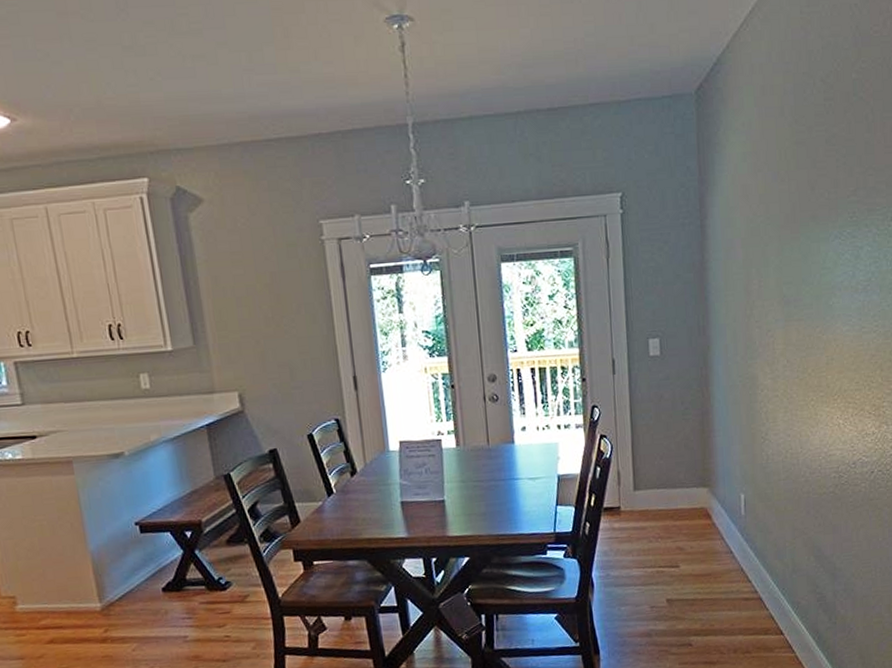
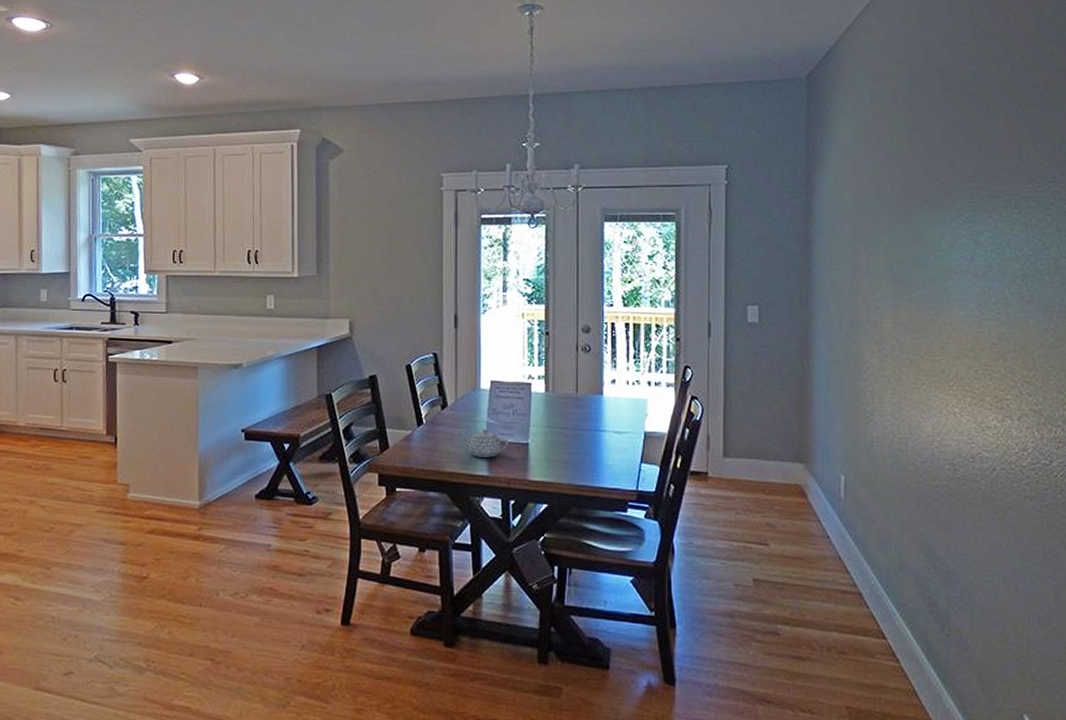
teapot: none [372,491,424,521] -> present [458,429,508,458]

